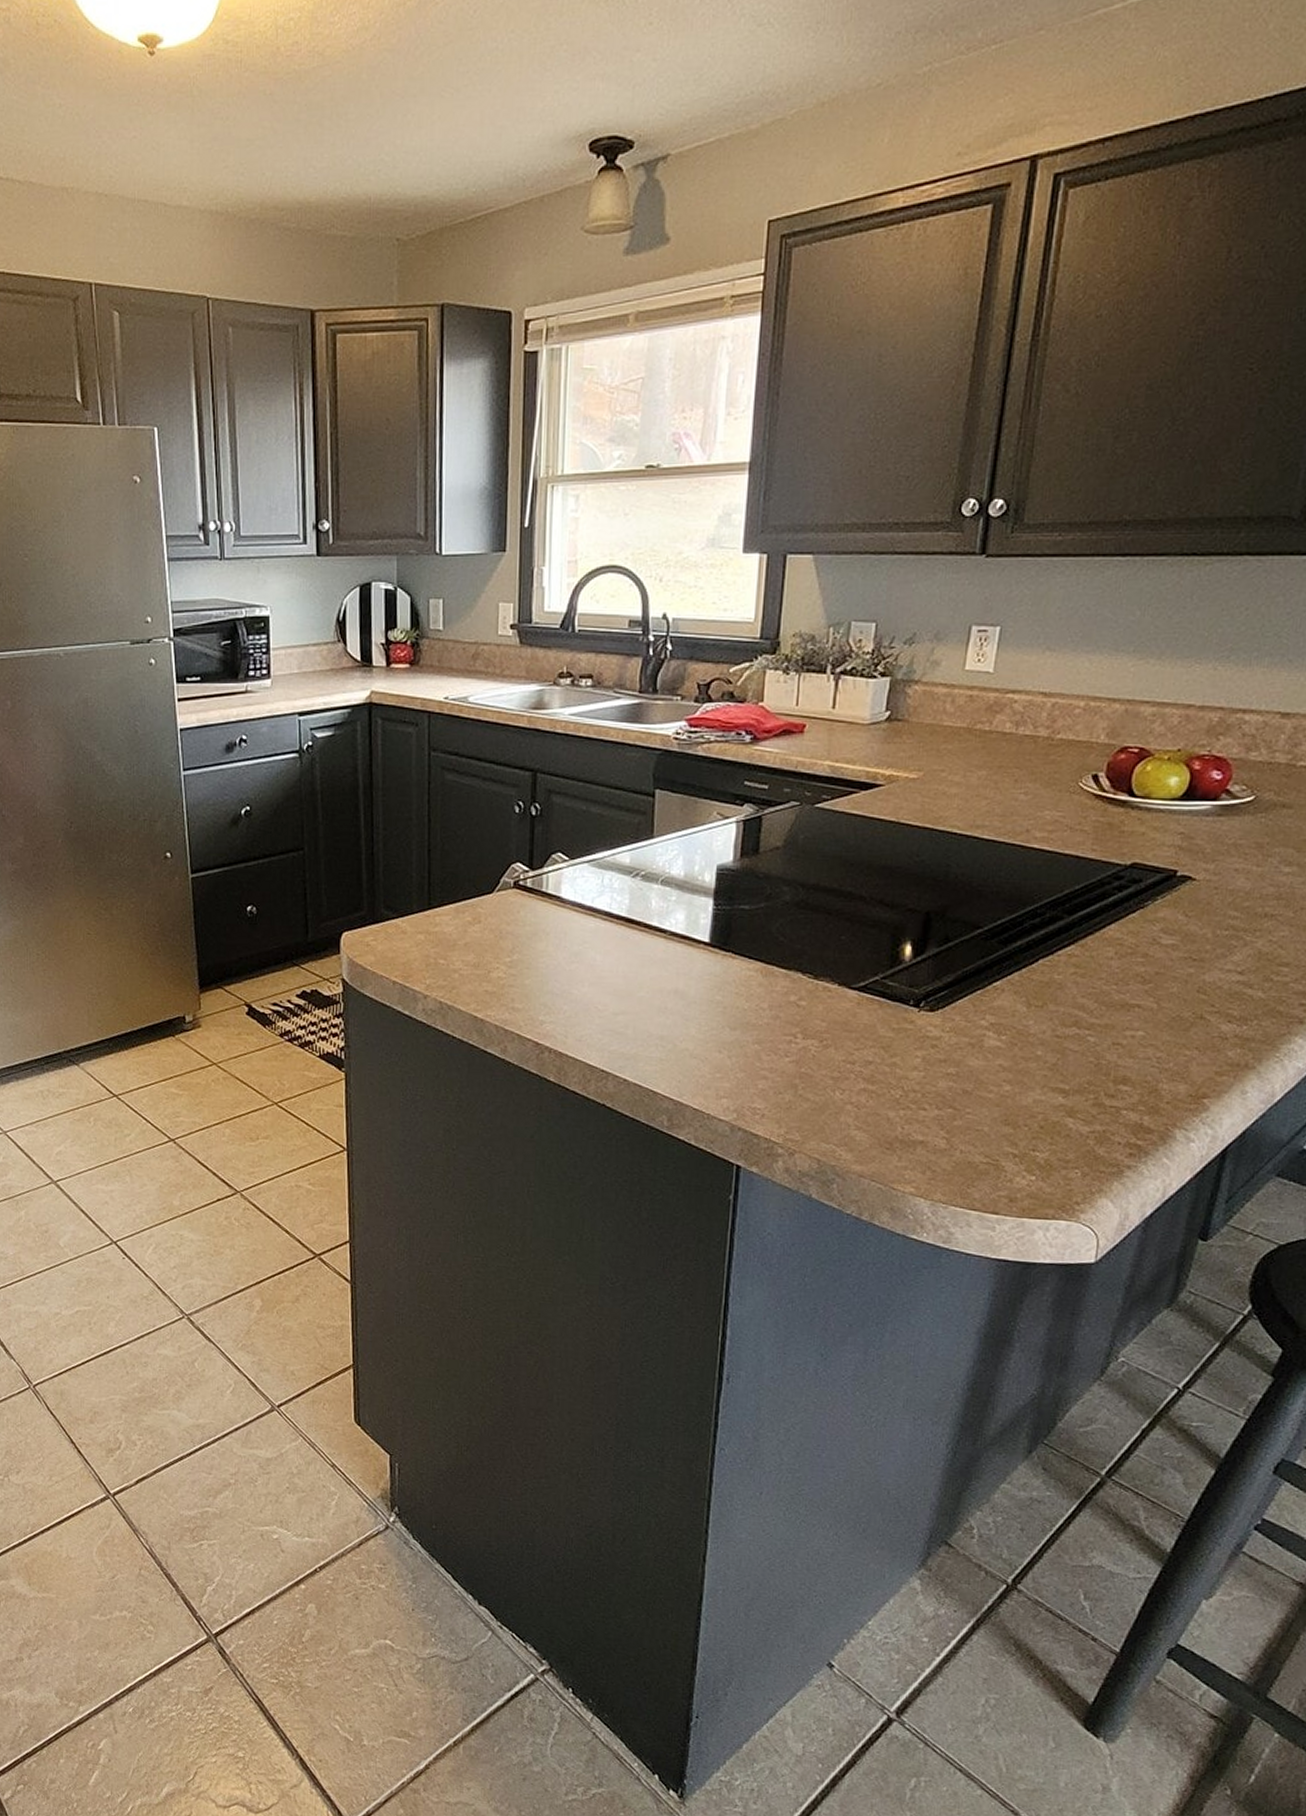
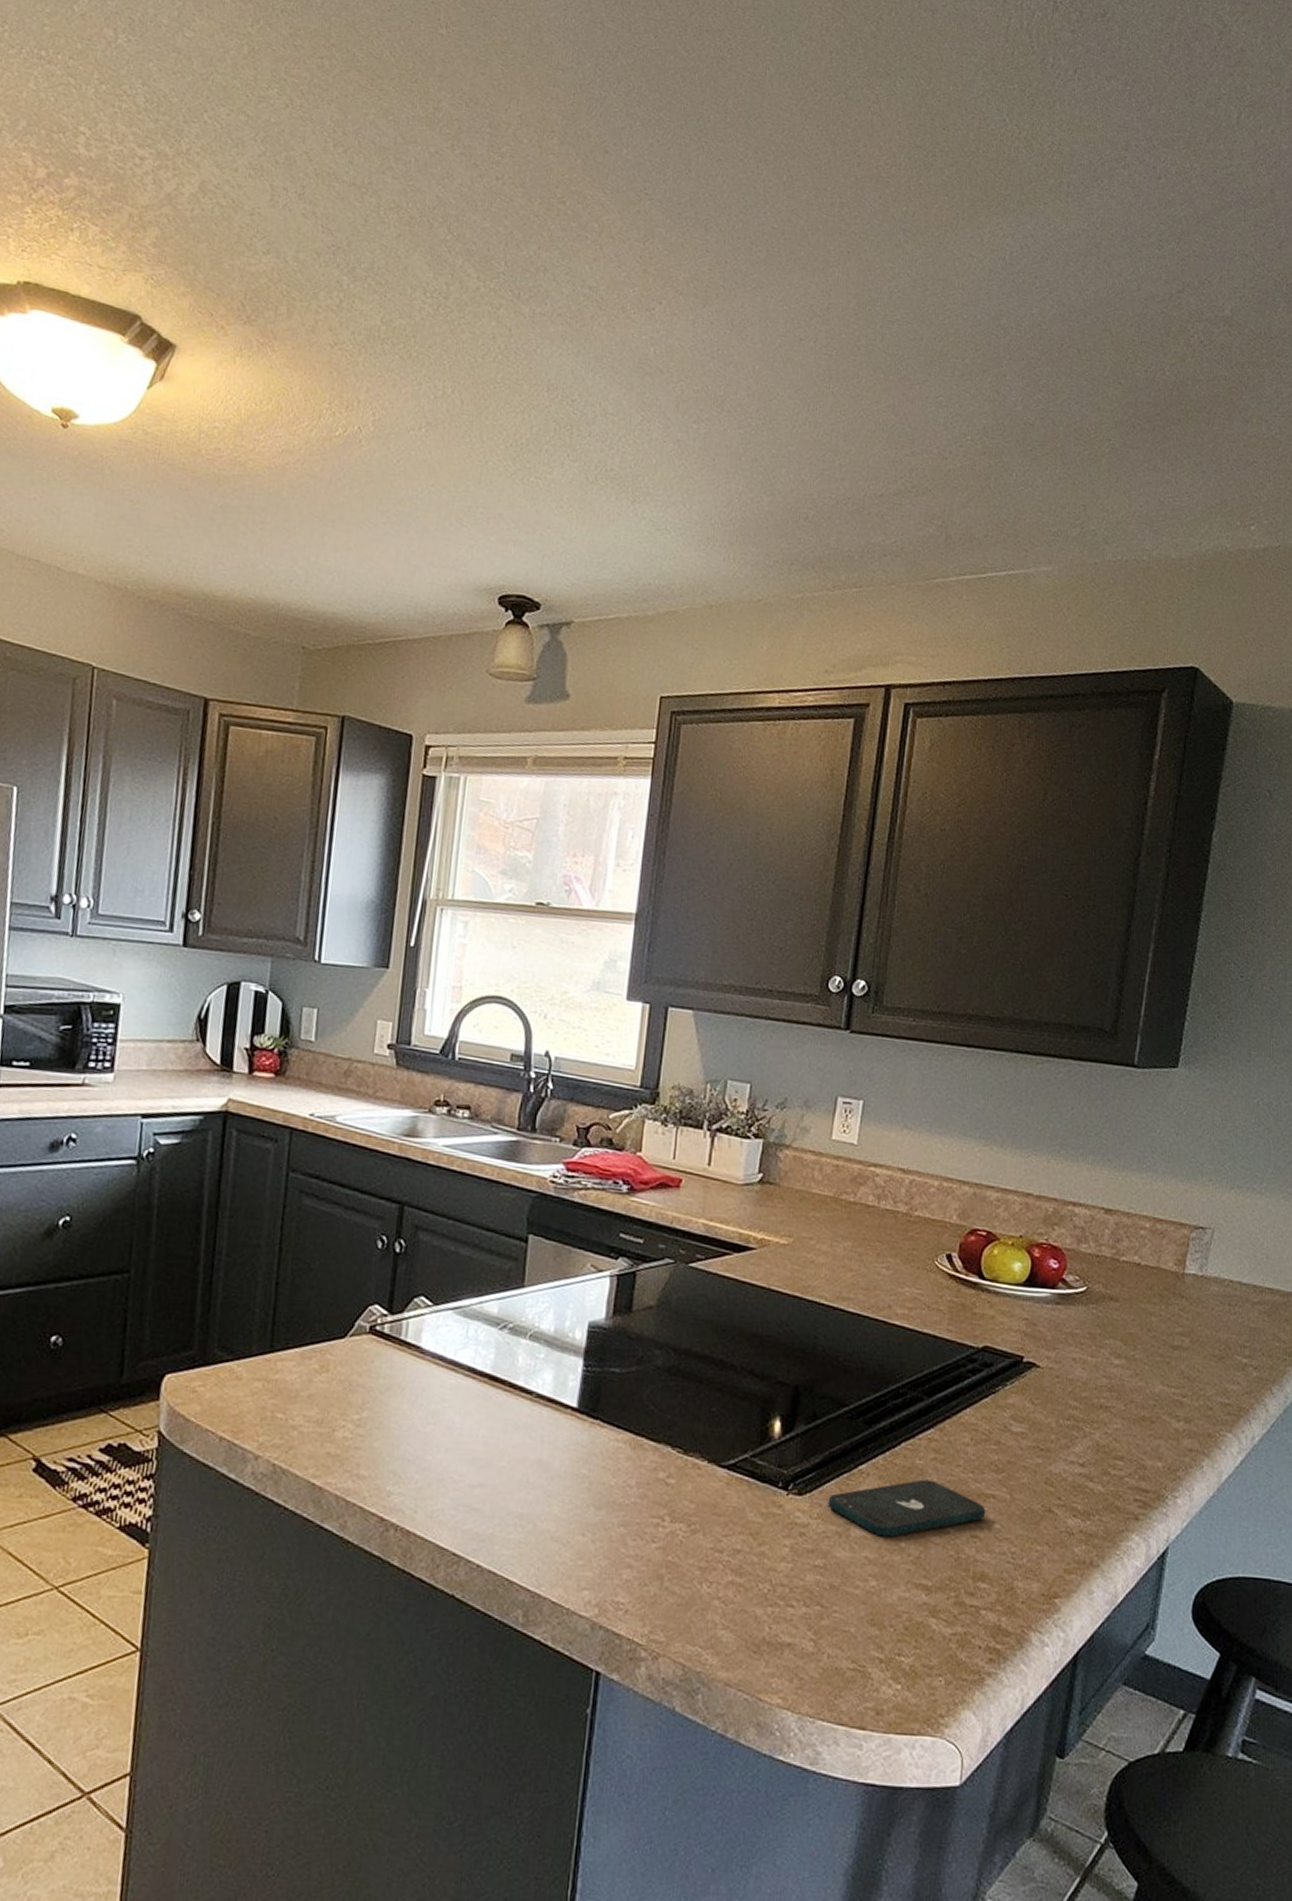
smartphone: none [960,993,1130,1047] -> present [828,1479,986,1538]

